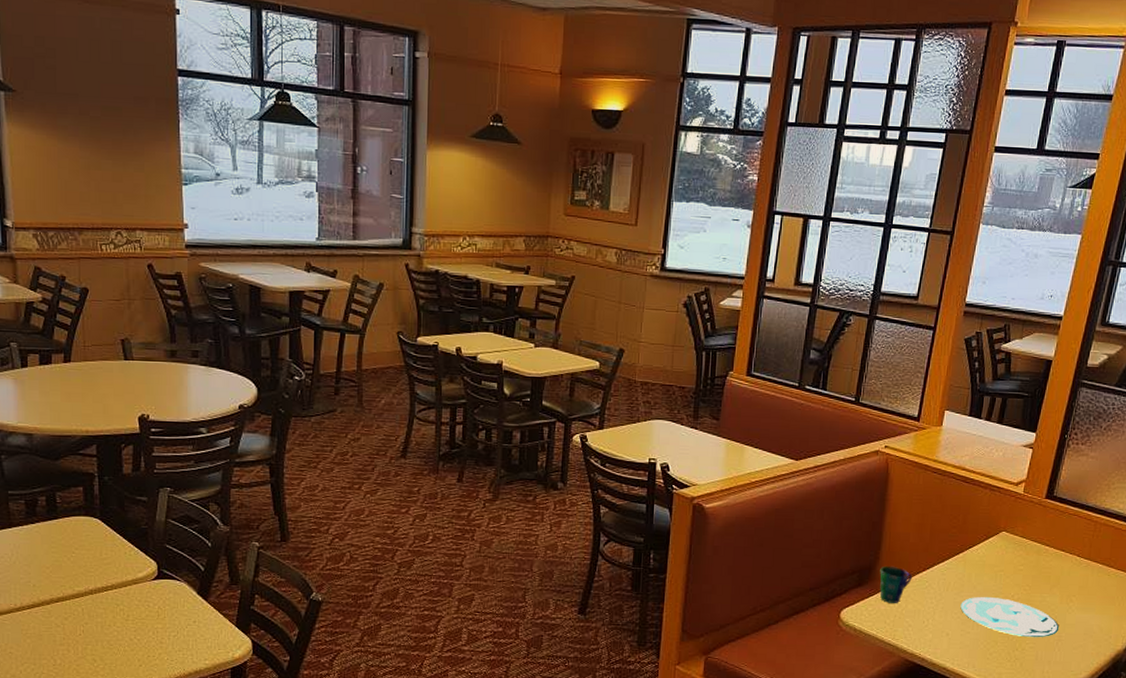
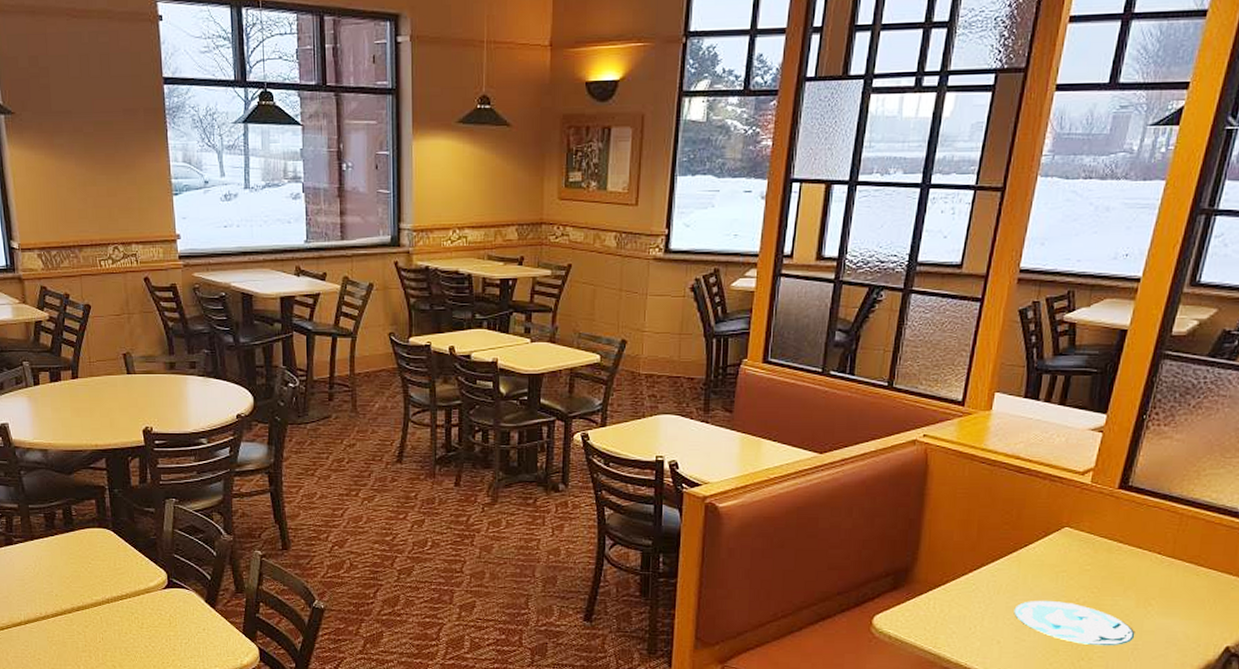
cup: present [880,565,912,603] -> none [918,567,956,608]

